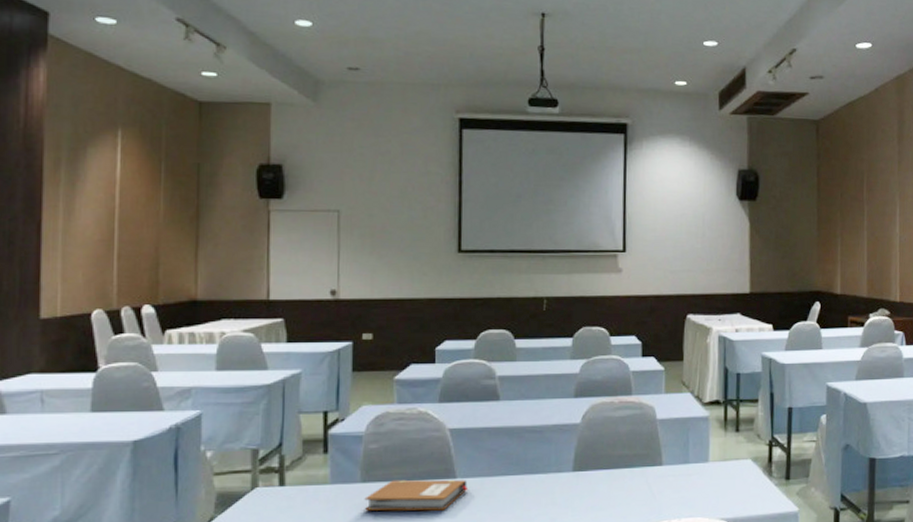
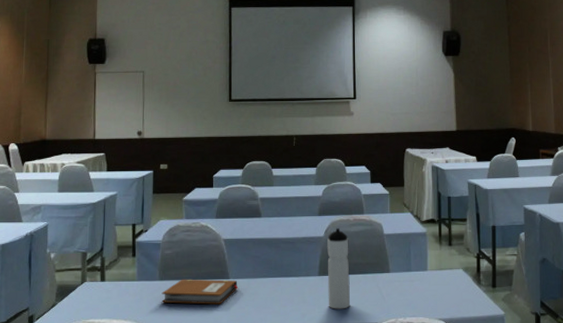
water bottle: none [584,413,613,512] -> present [327,228,351,309]

